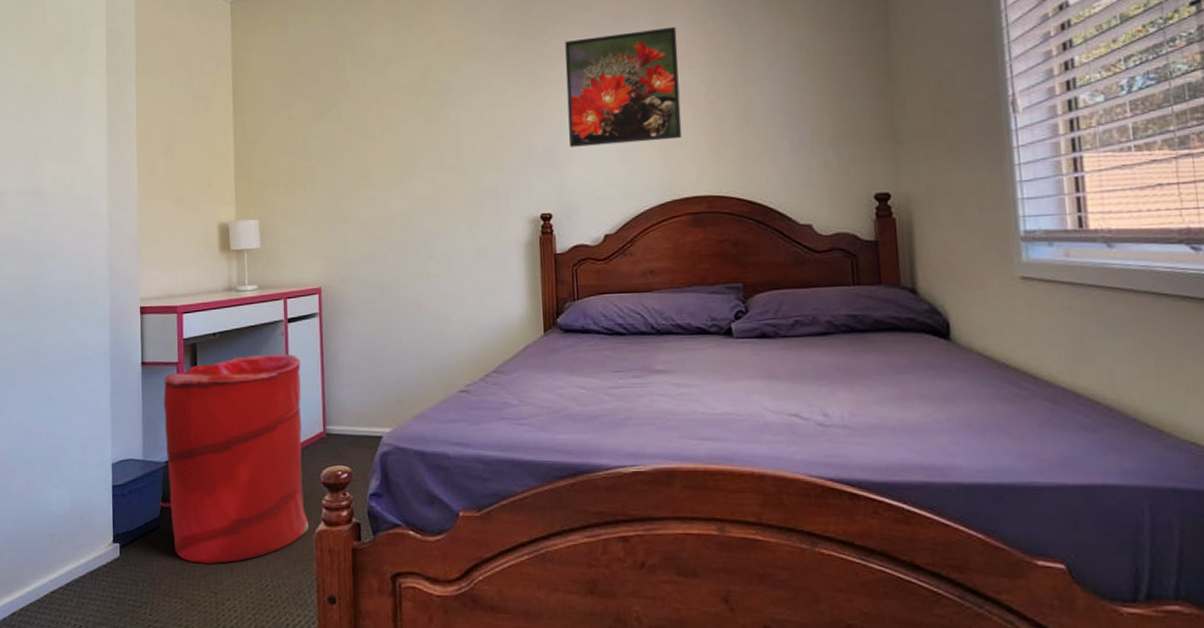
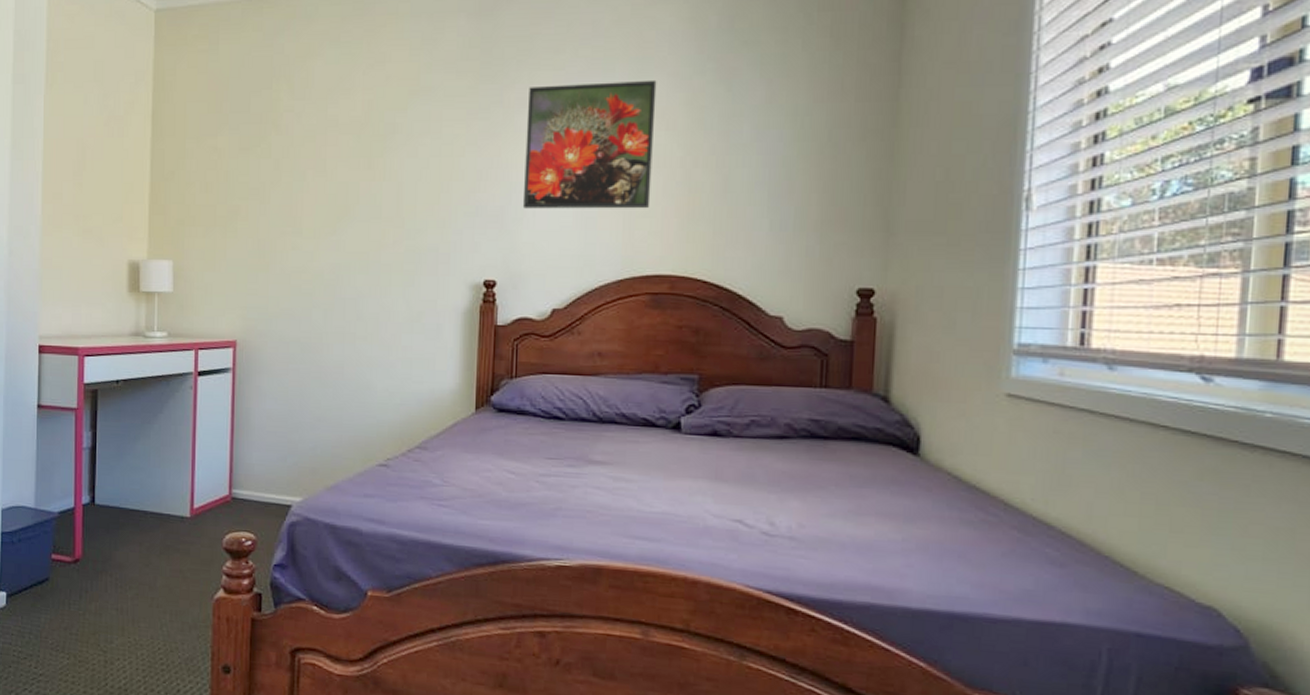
laundry hamper: present [163,353,308,564] -> none [59,407,209,622]

